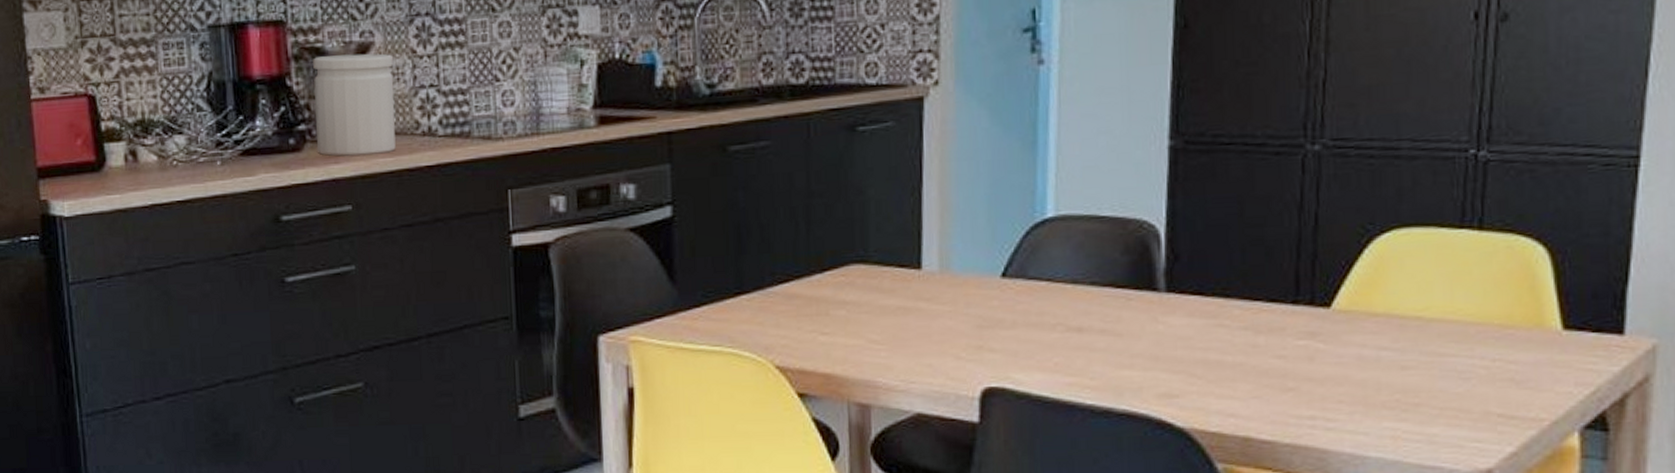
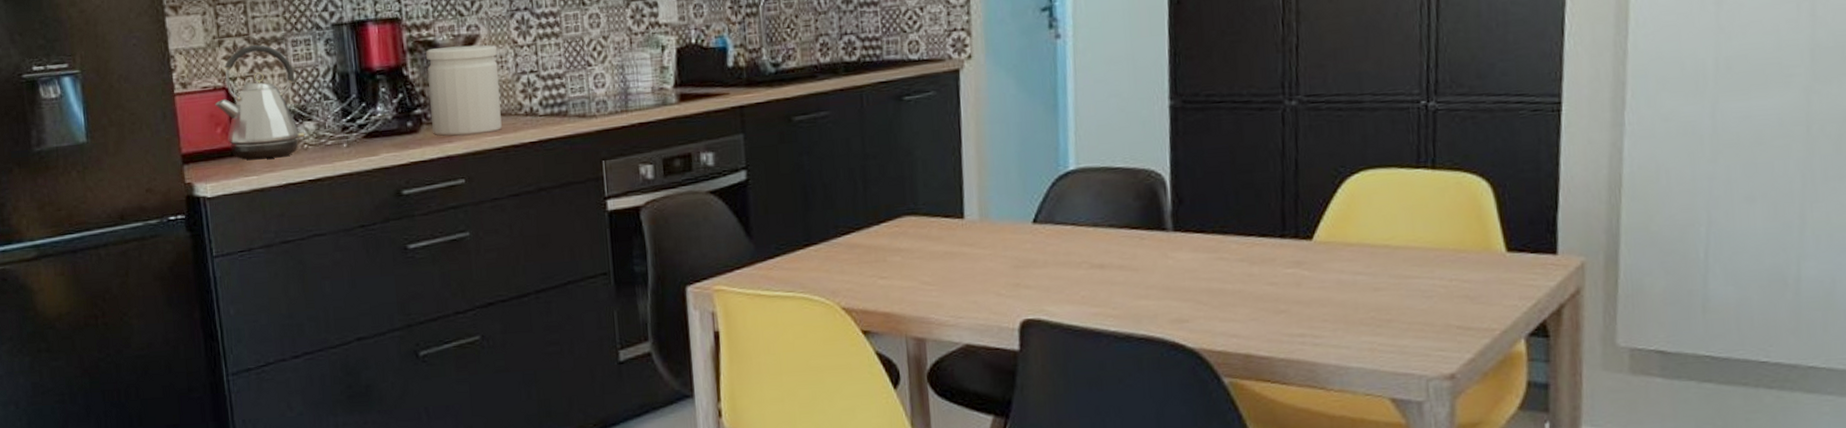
kettle: none [75,46,175,177] -> present [215,44,305,160]

